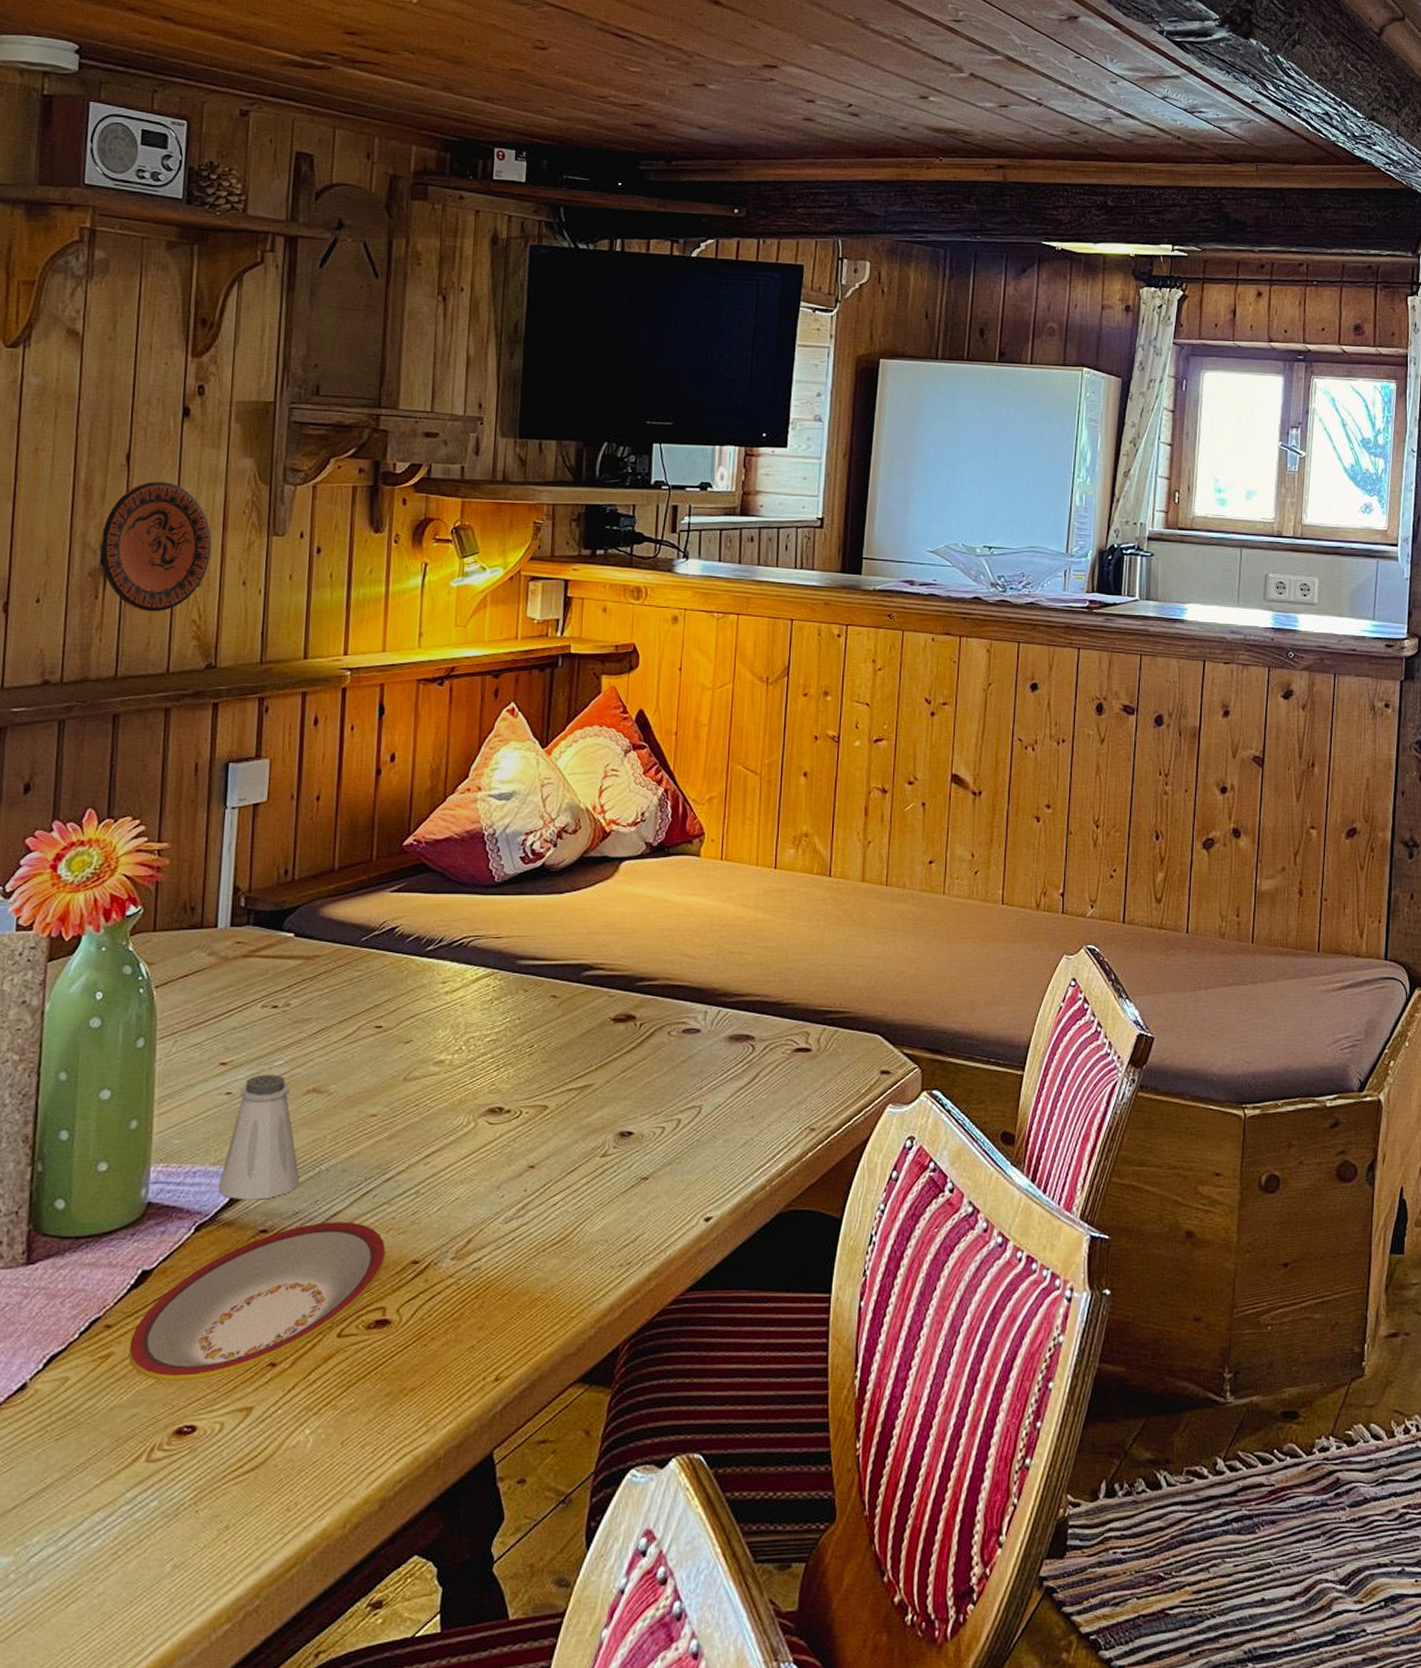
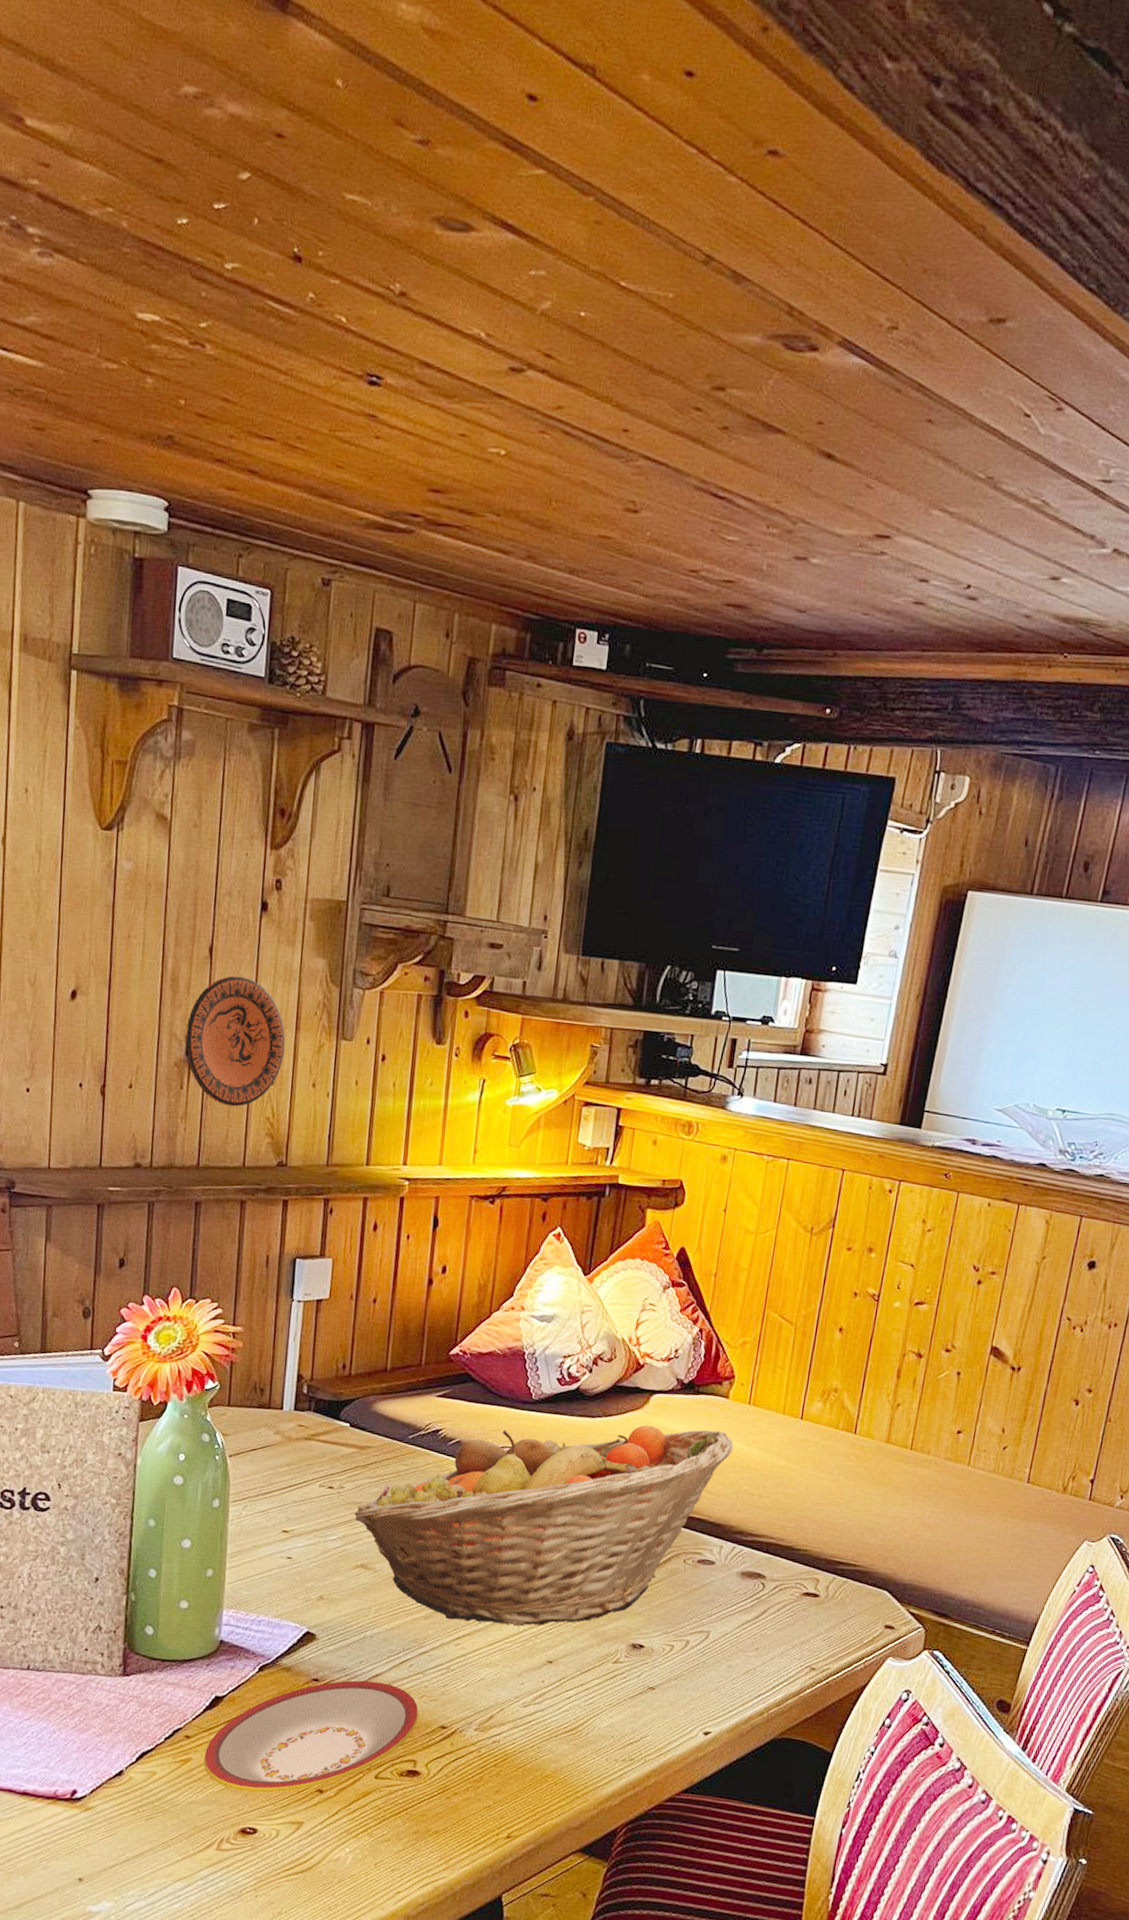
saltshaker: present [219,1074,299,1200] -> none [279,1546,347,1653]
fruit basket: none [302,891,709,1136] -> present [354,1425,734,1626]

